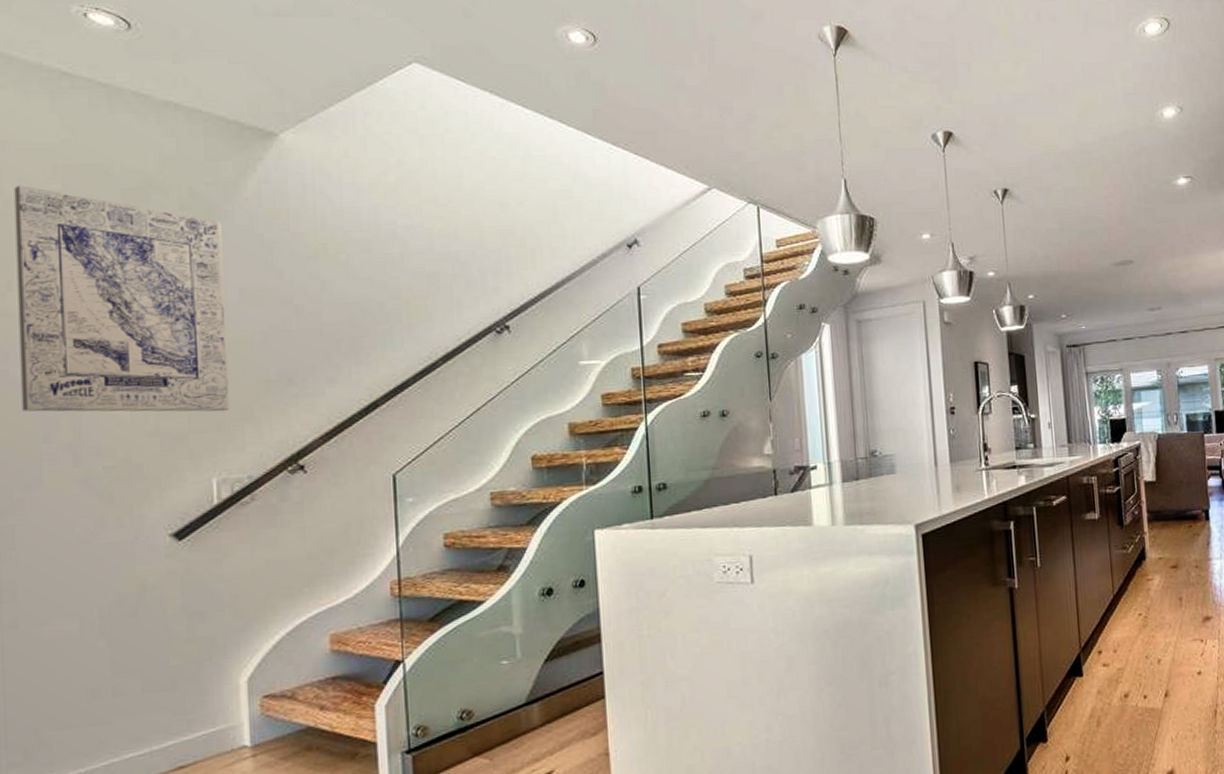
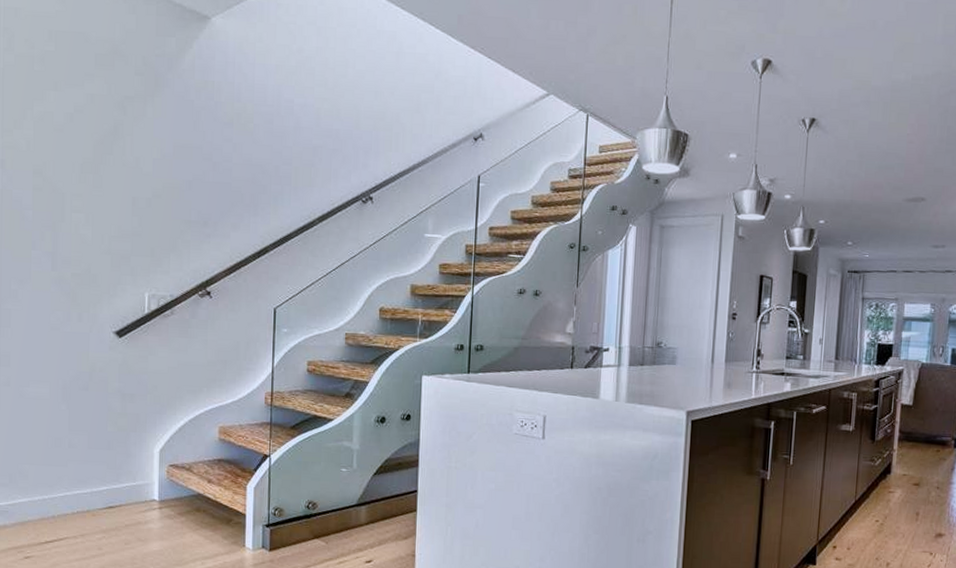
wall art: present [14,185,230,412] -> none [20,45,164,242]

